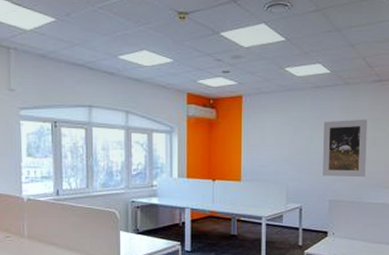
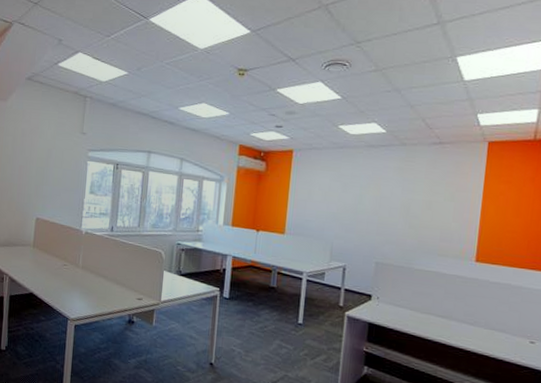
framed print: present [323,119,368,178] -> none [370,181,424,243]

